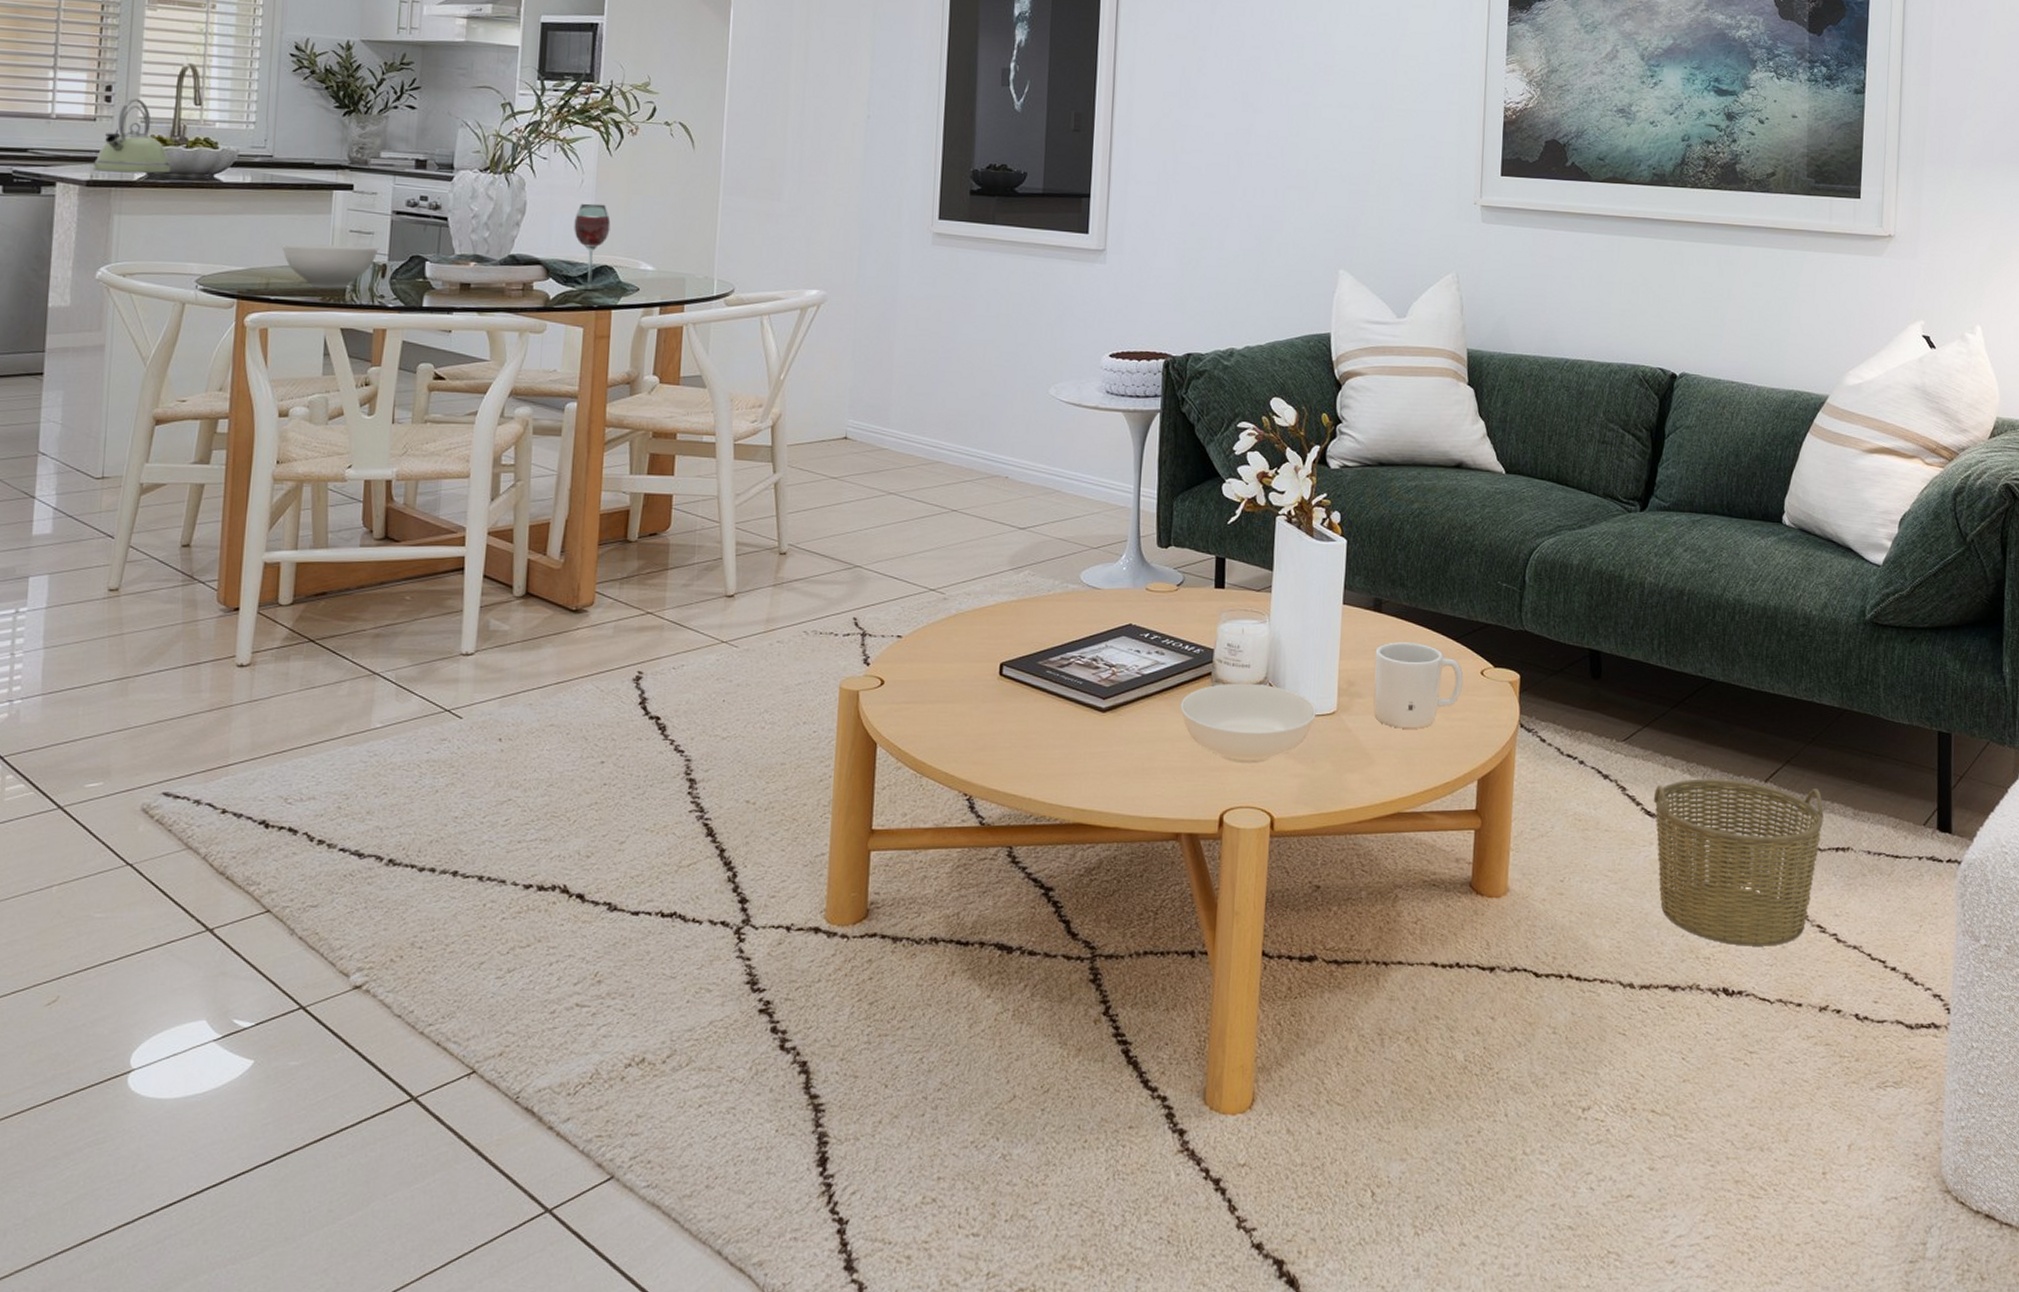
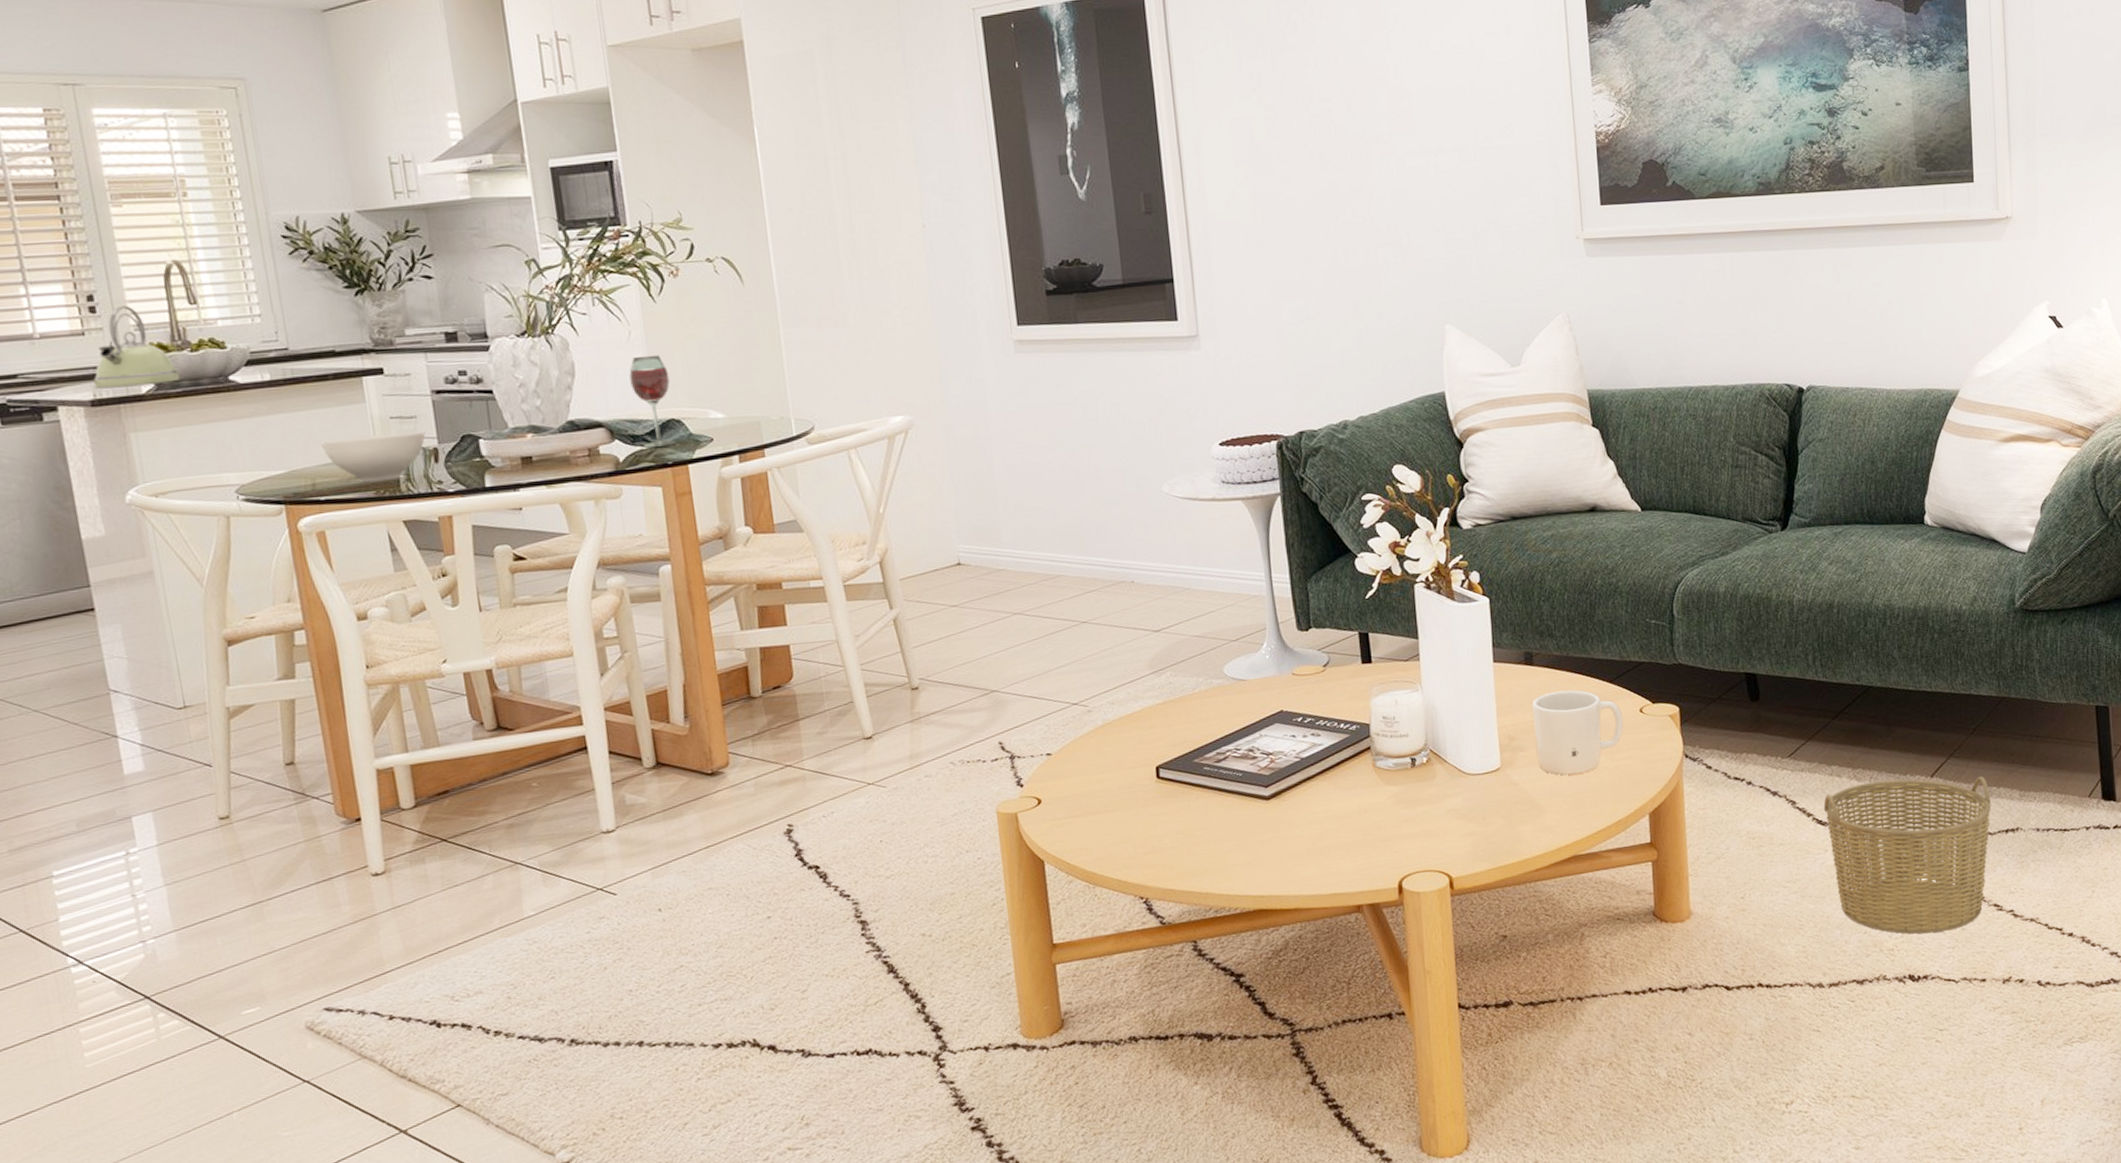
bowl: present [1180,683,1317,764] -> none [1343,751,1481,831]

